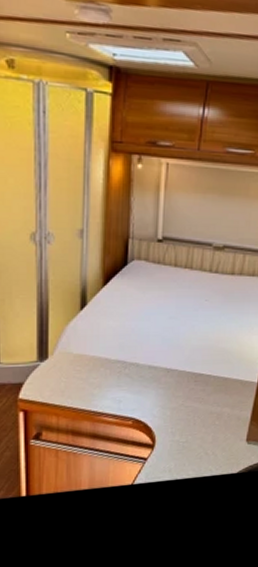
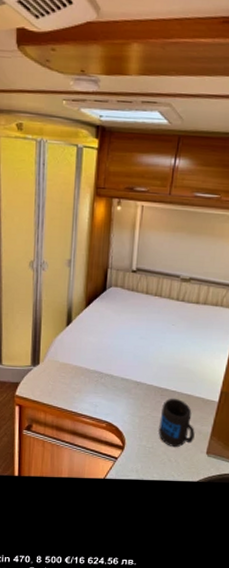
mug: none [193,383,233,439] -> present [158,398,195,448]

